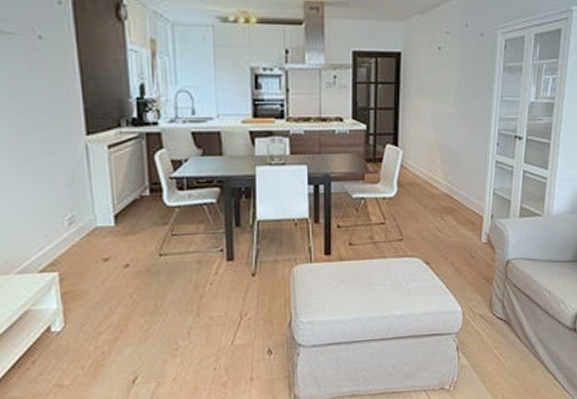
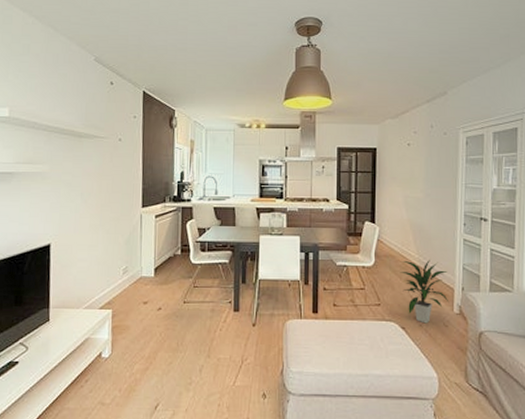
indoor plant: none [425,185,478,257] -> present [400,259,450,324]

